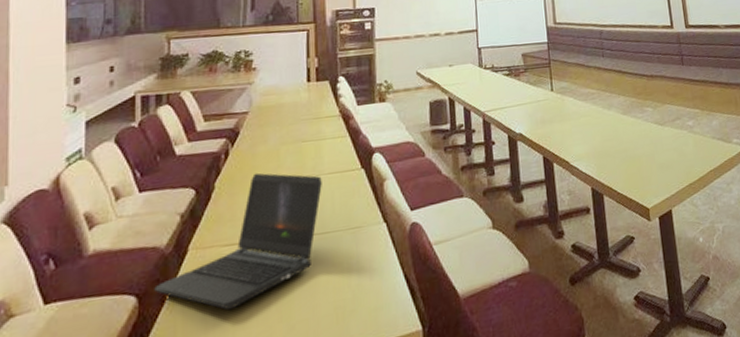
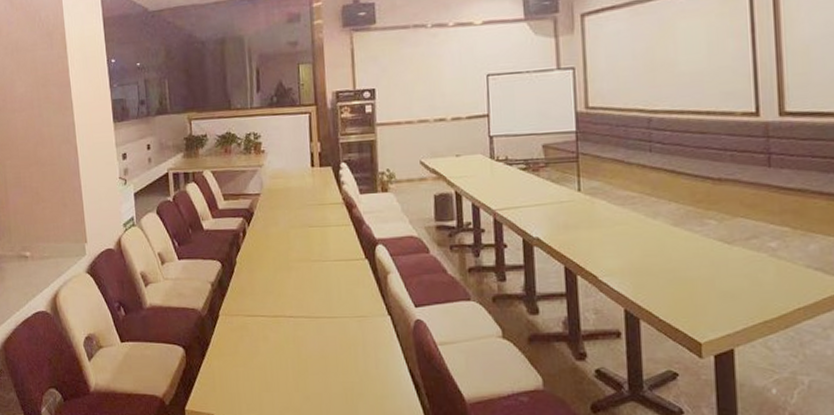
laptop computer: present [154,172,322,311] -> none [196,253,329,373]

